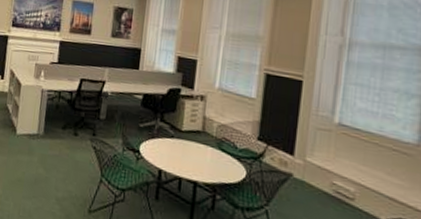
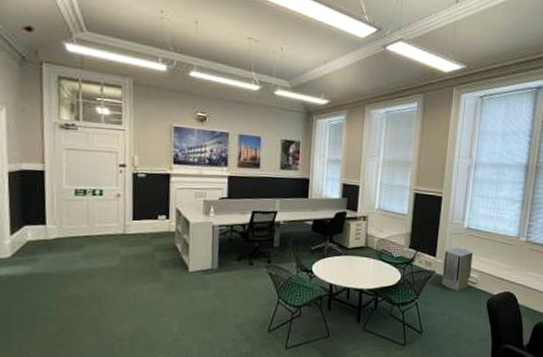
air purifier: none [302,146,347,206] -> present [441,247,473,291]

